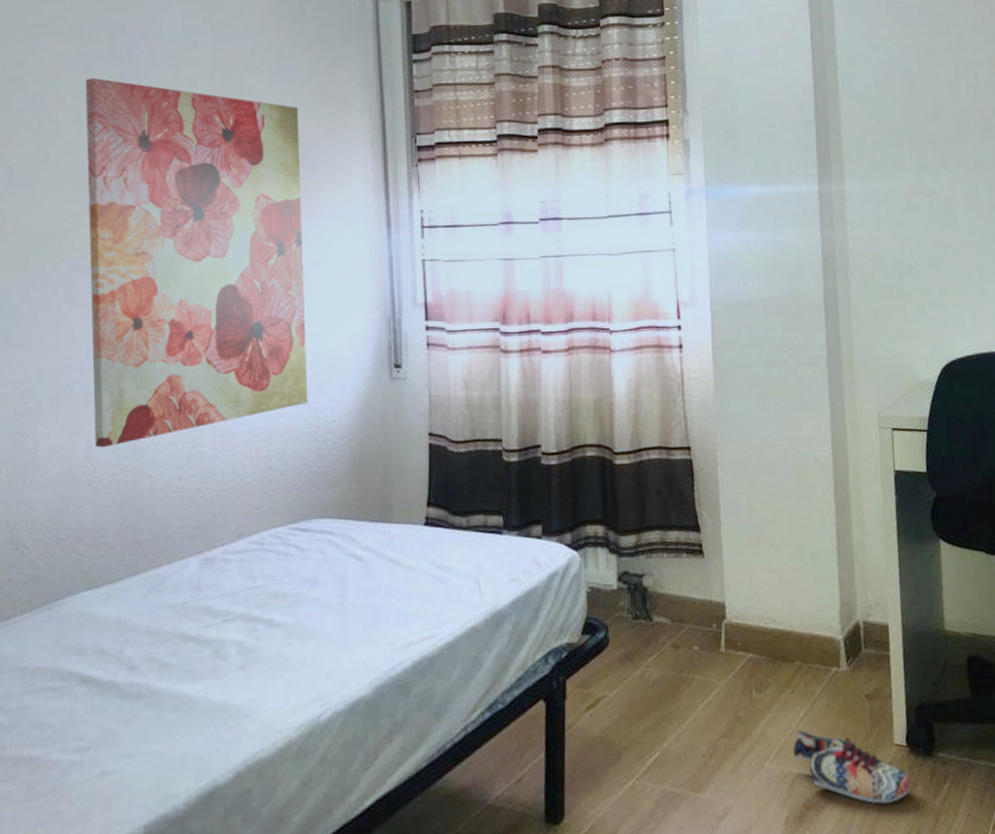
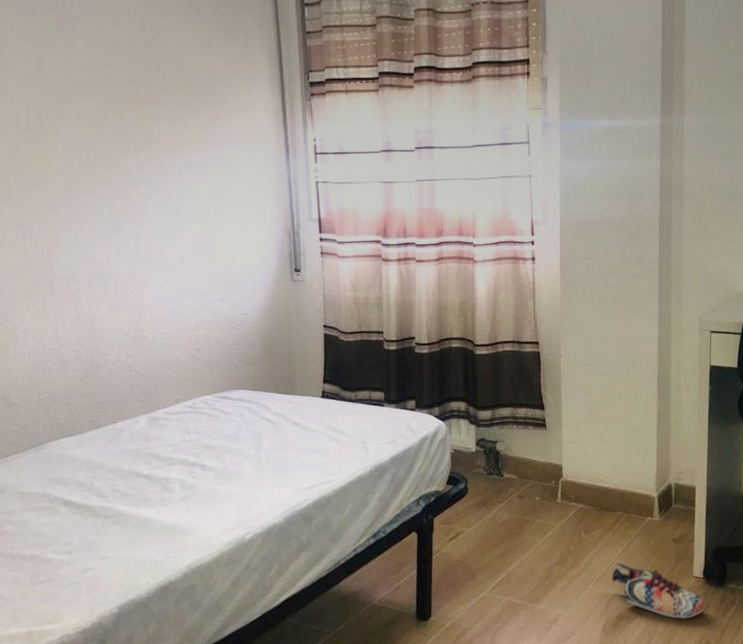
wall art: present [85,78,308,448] -> none [28,20,226,330]

